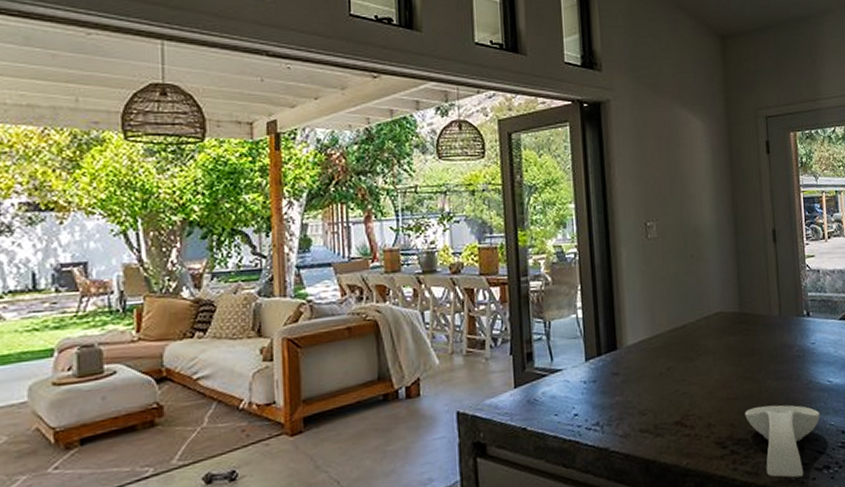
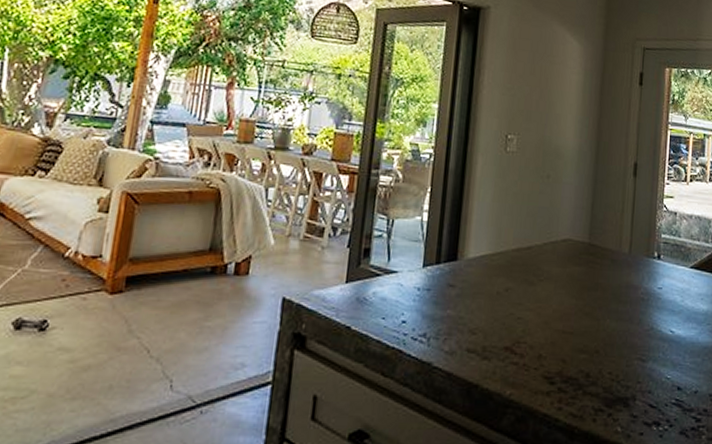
spoon rest: present [745,405,820,478] -> none [578,346,657,429]

